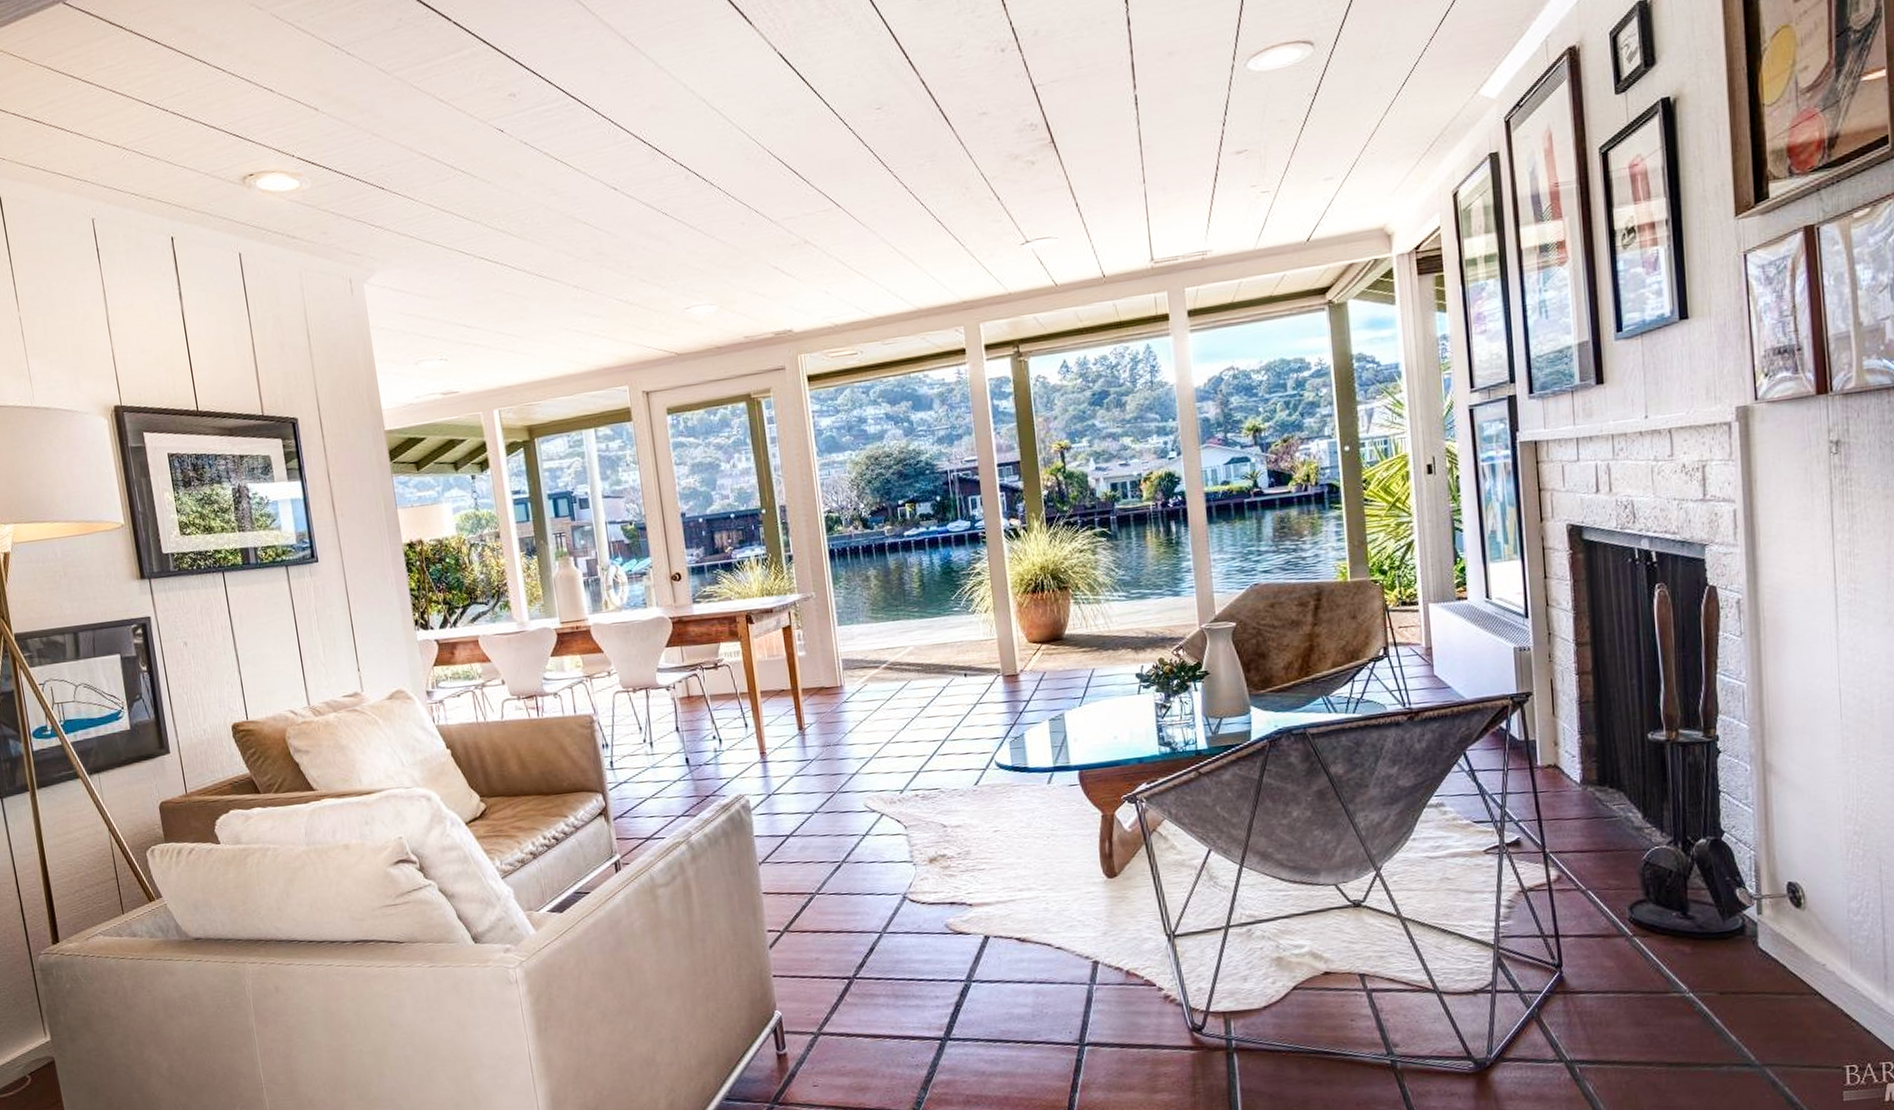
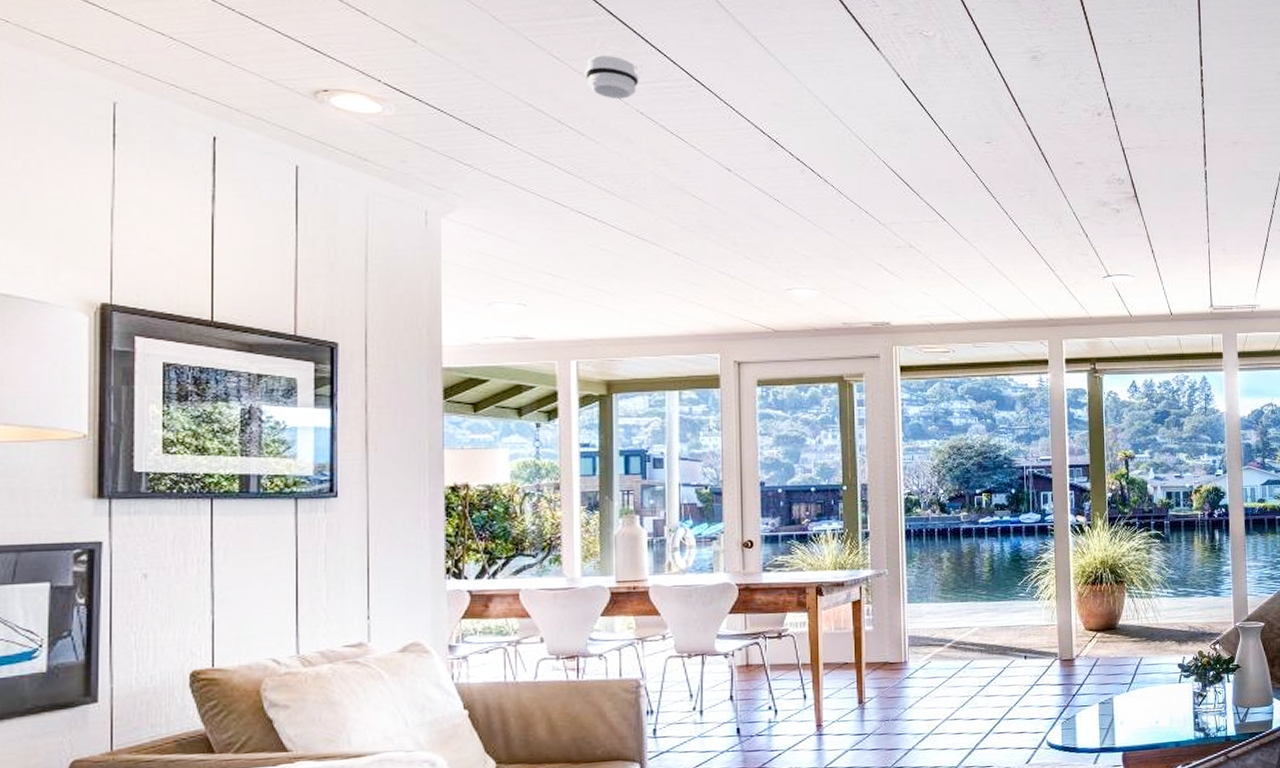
smoke detector: none [467,87,519,134] -> present [585,55,639,99]

